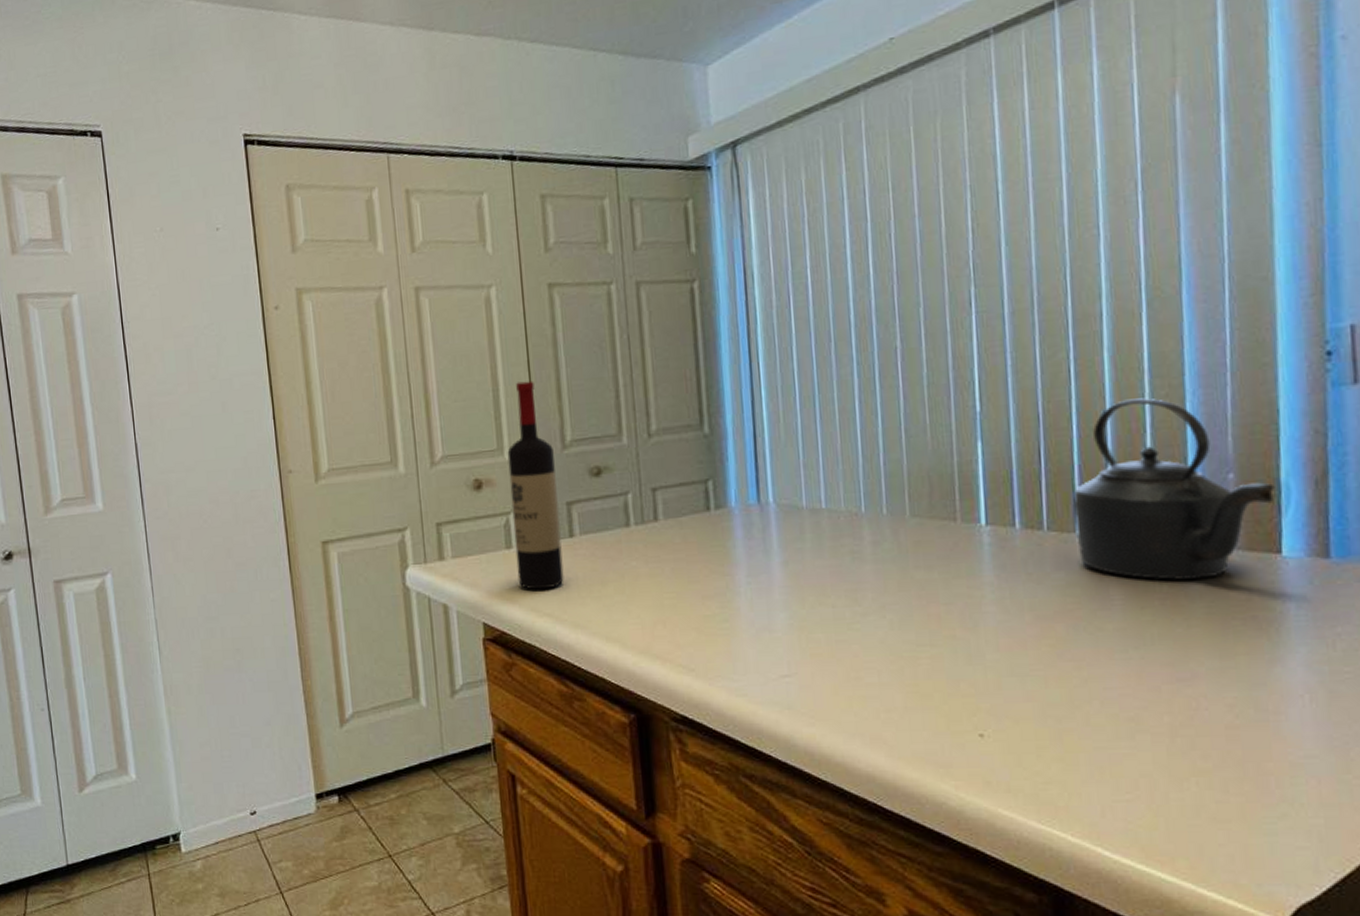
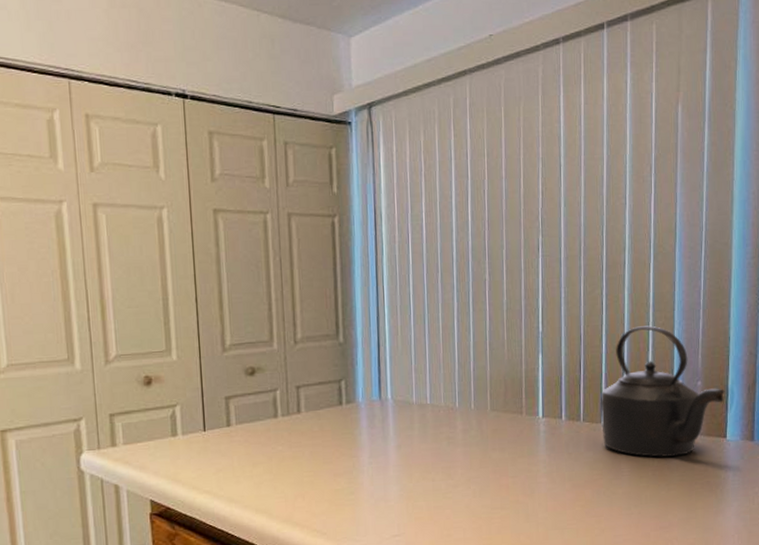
wine bottle: present [507,381,564,590] -> none [174,292,222,471]

